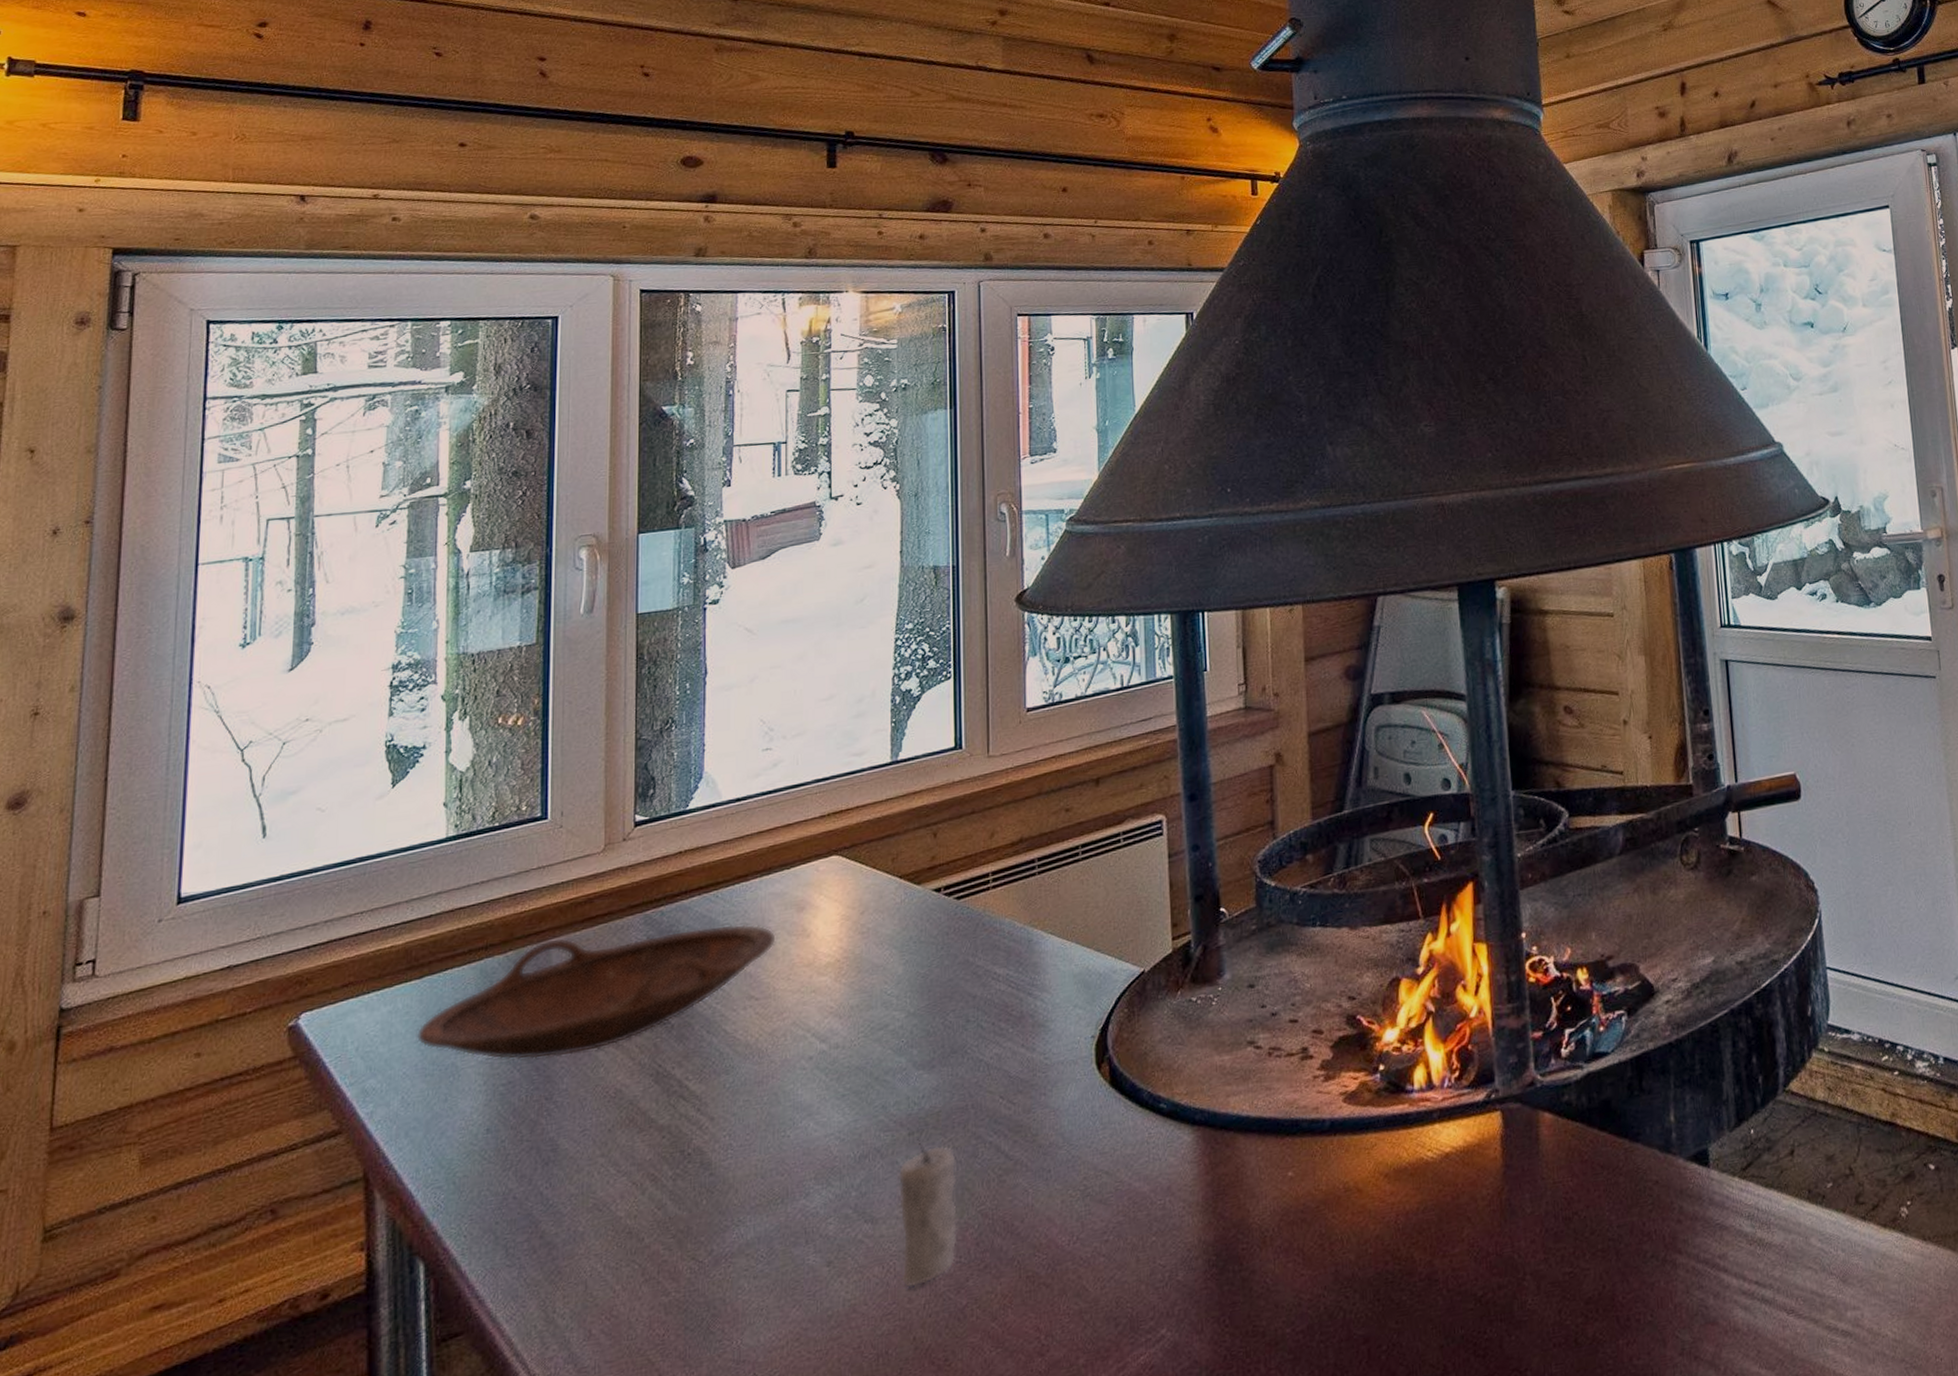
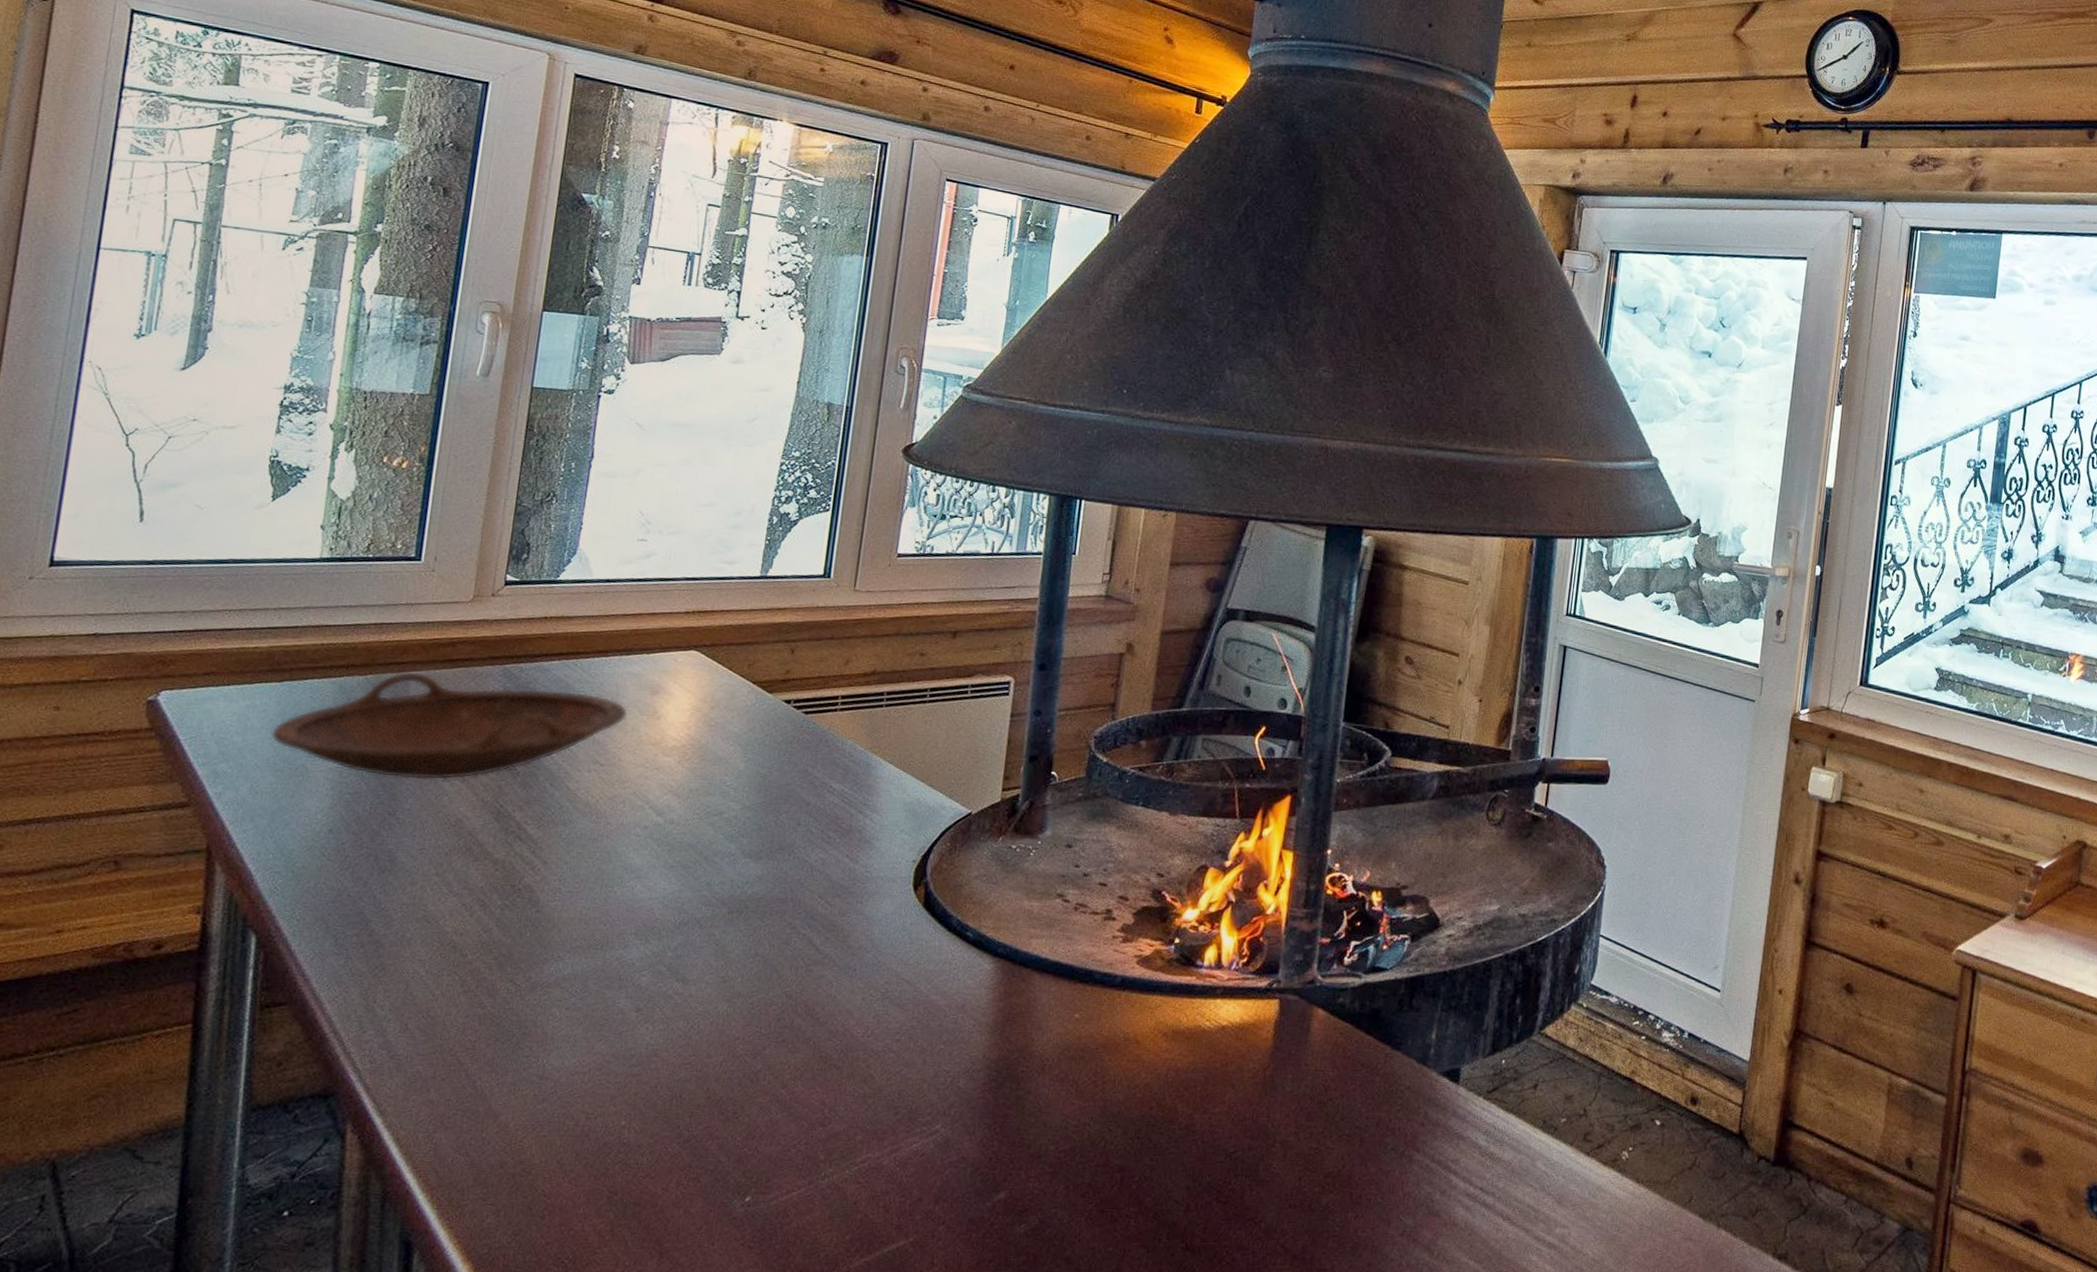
candle: present [898,1139,959,1288] -> none [703,918,770,1046]

